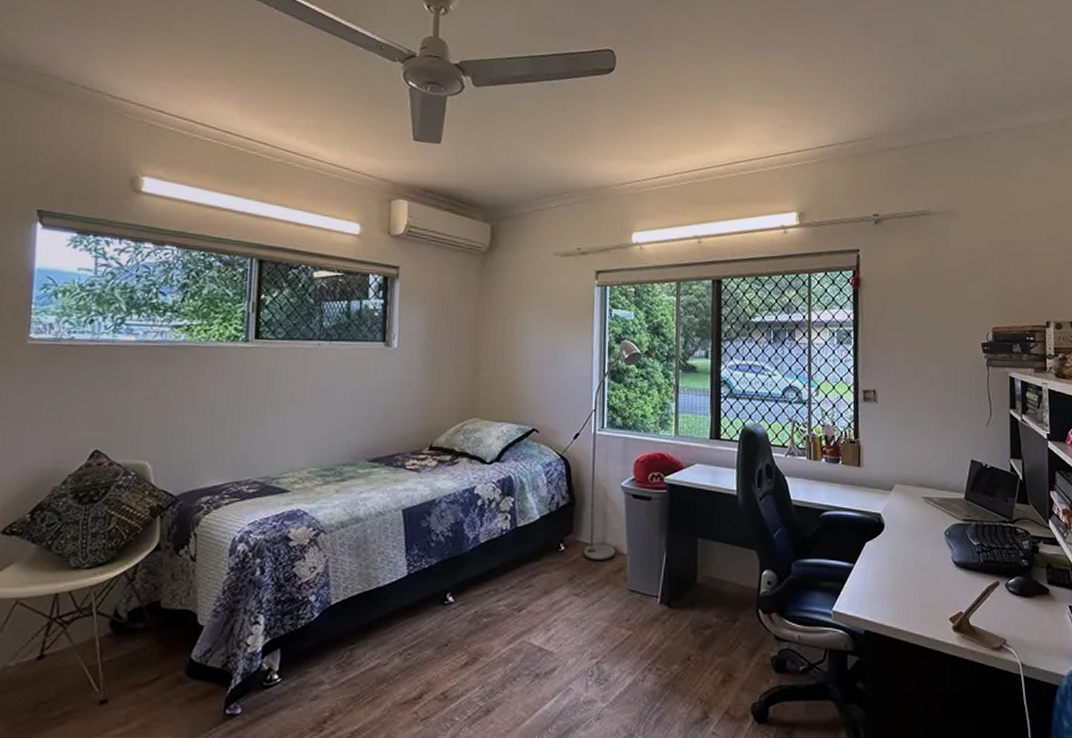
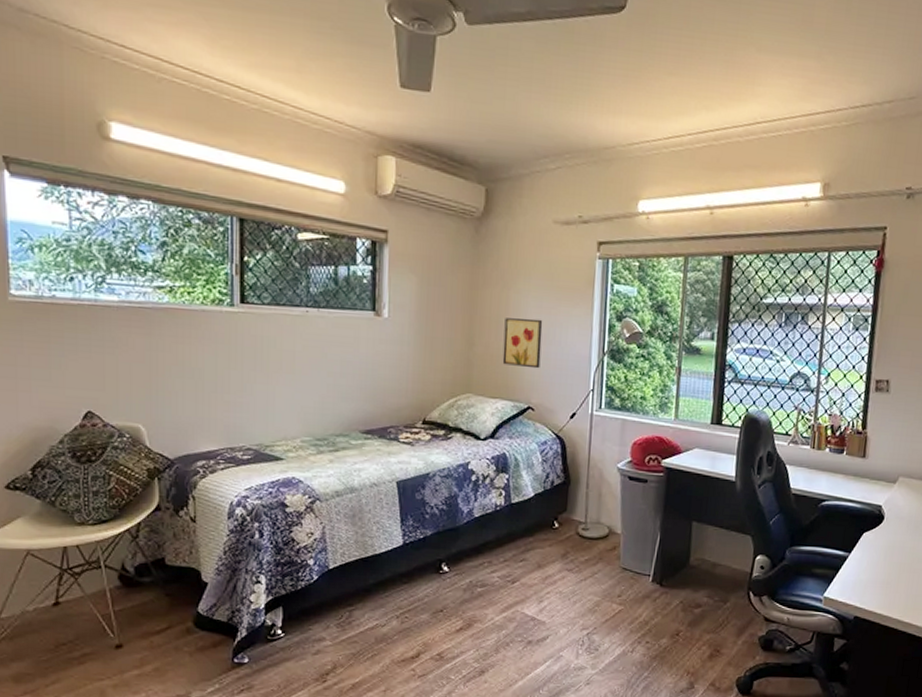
wall art: none [507,343,546,392] -> present [502,318,543,369]

